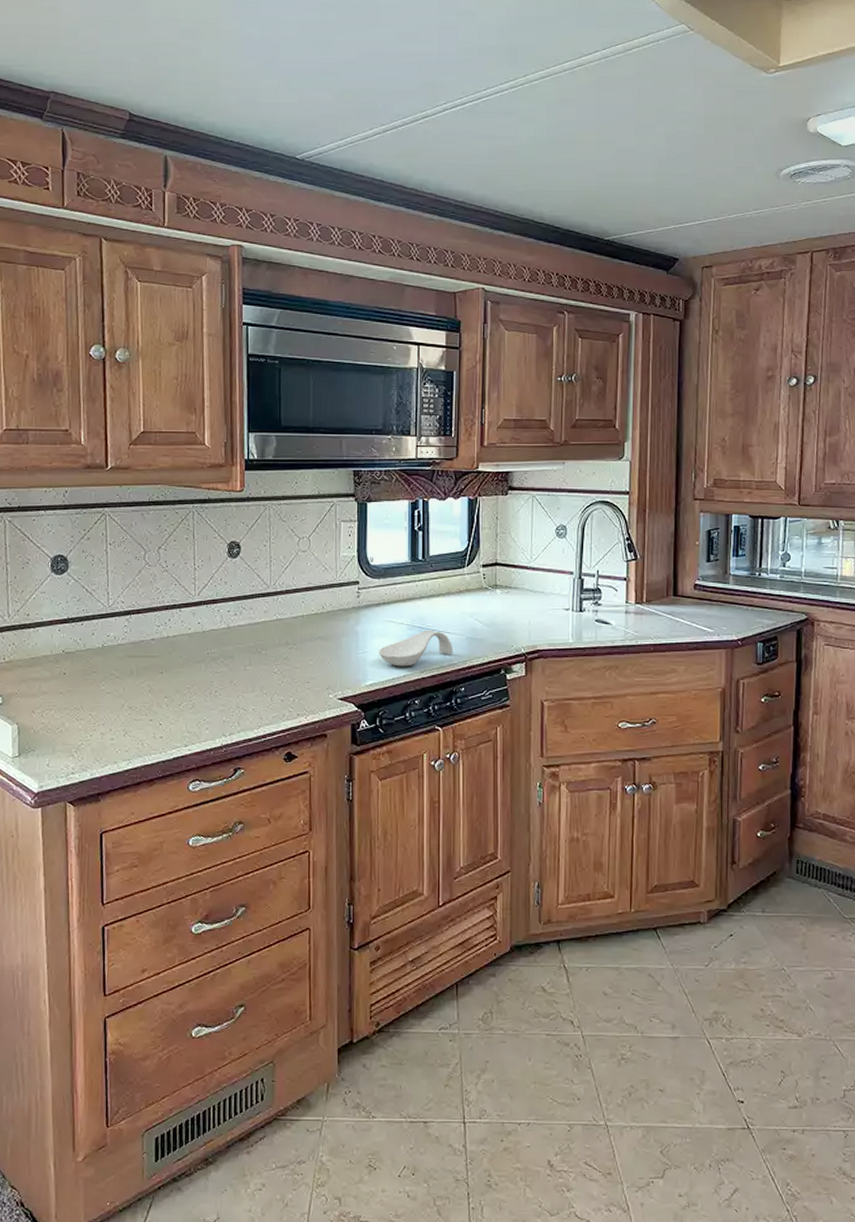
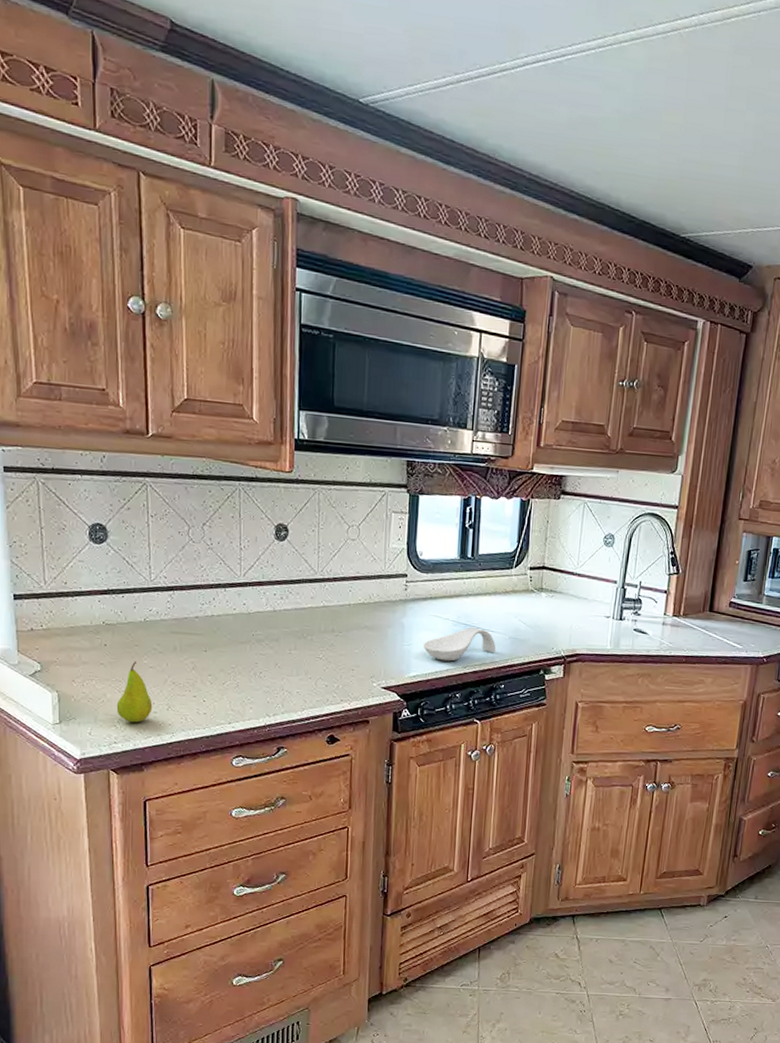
fruit: none [74,688,110,751] -> present [116,661,153,723]

